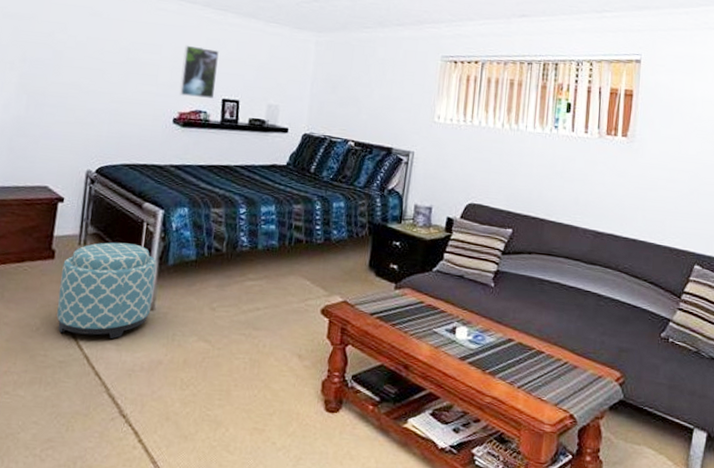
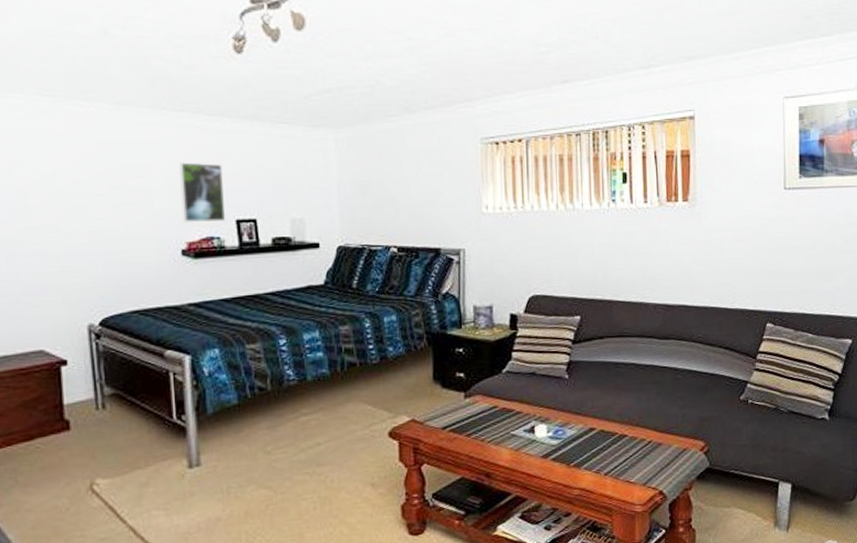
ottoman: present [56,242,156,339] -> none [82,398,197,509]

